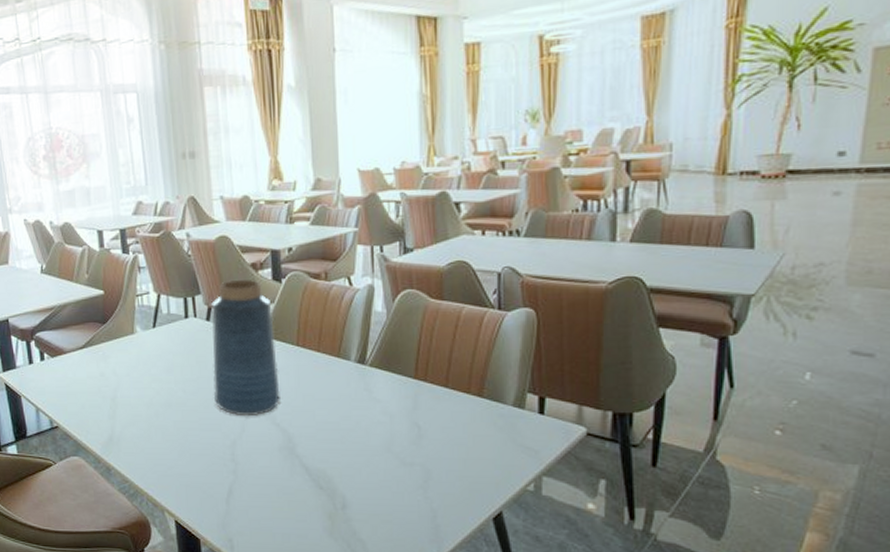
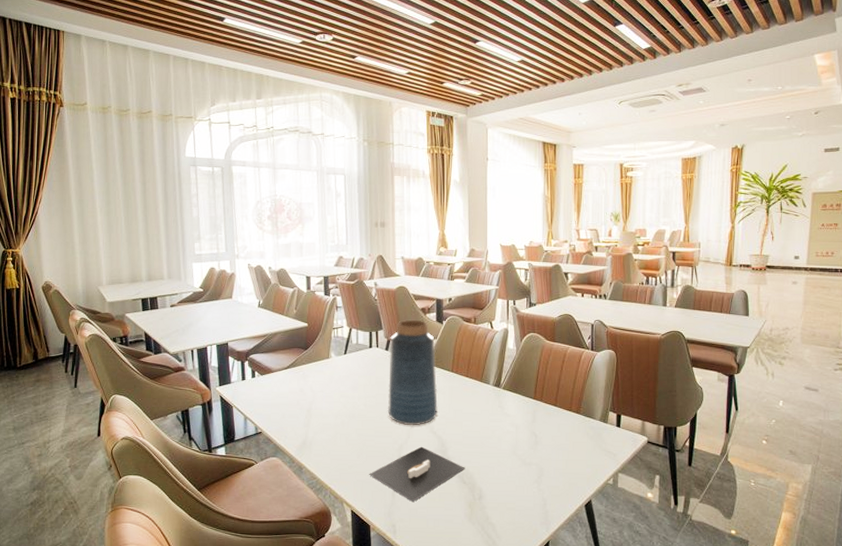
architectural model: none [194,442,322,511] -> present [369,446,466,502]

